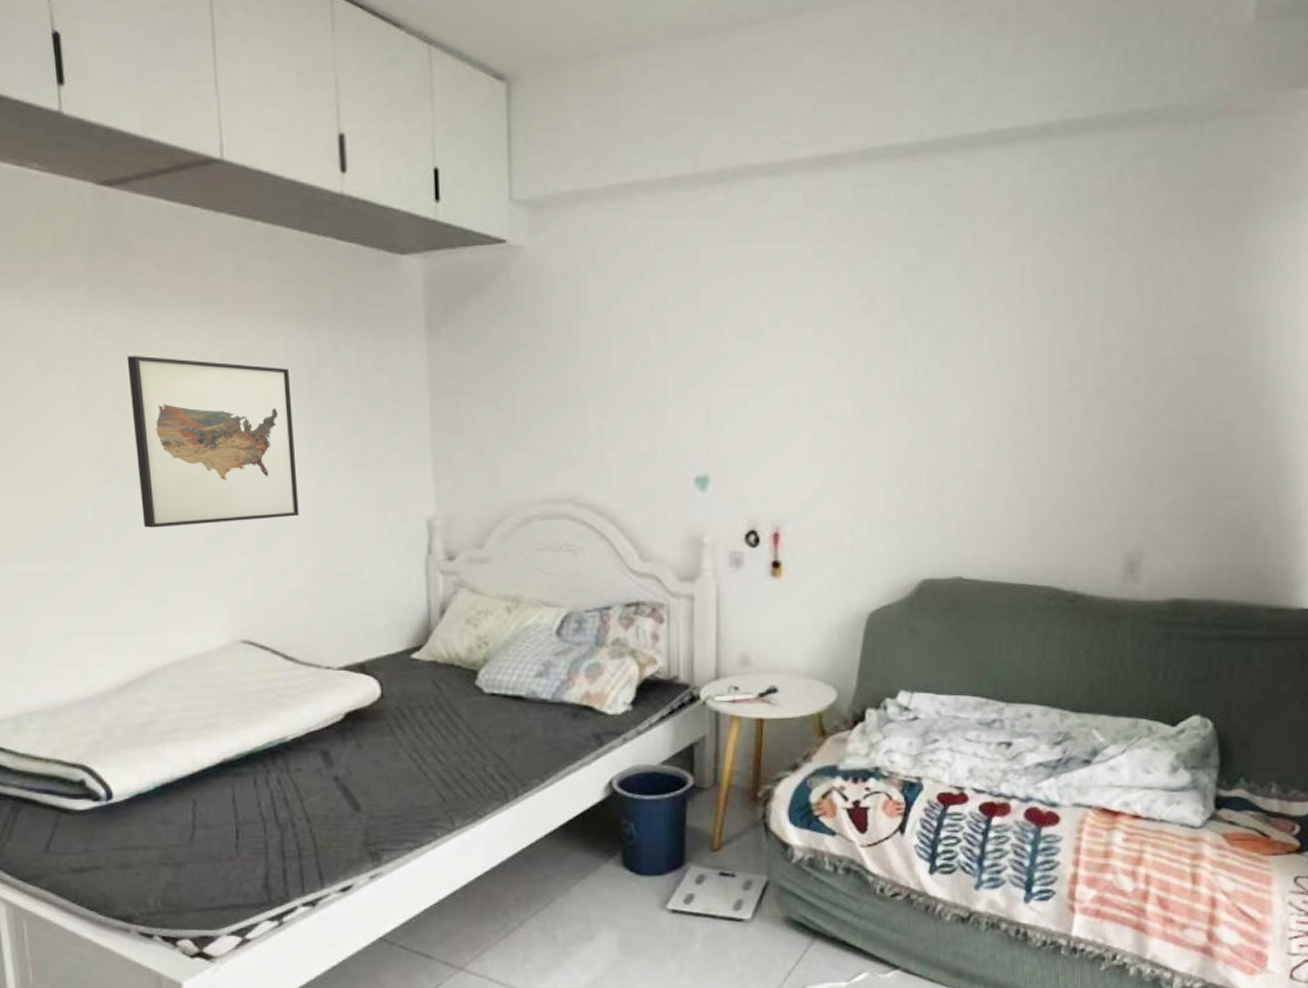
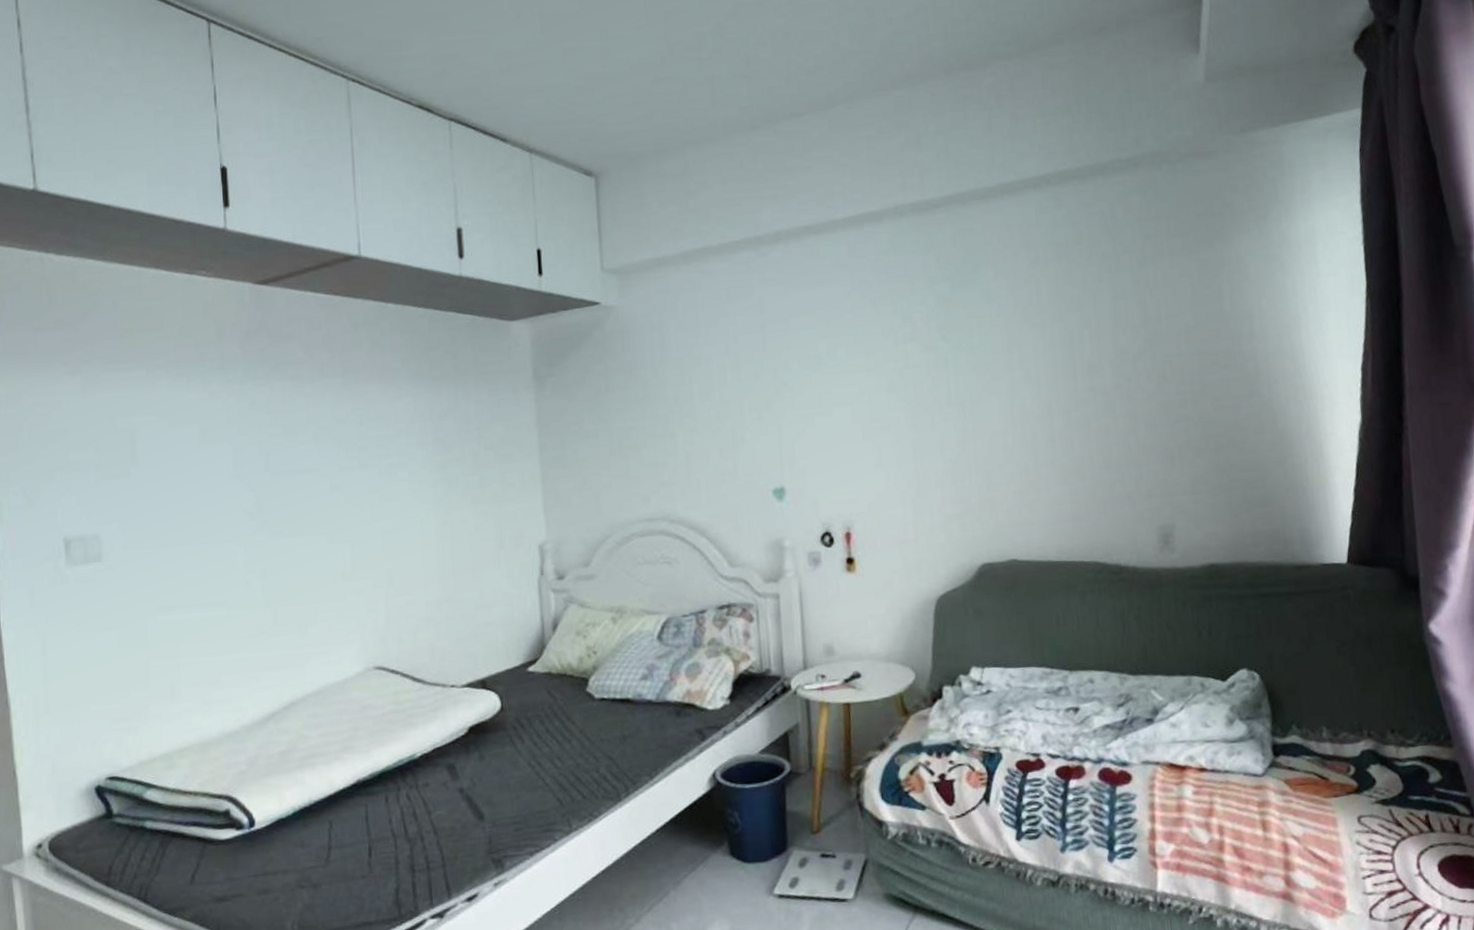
wall art: present [126,356,299,528] -> none [276,422,426,572]

